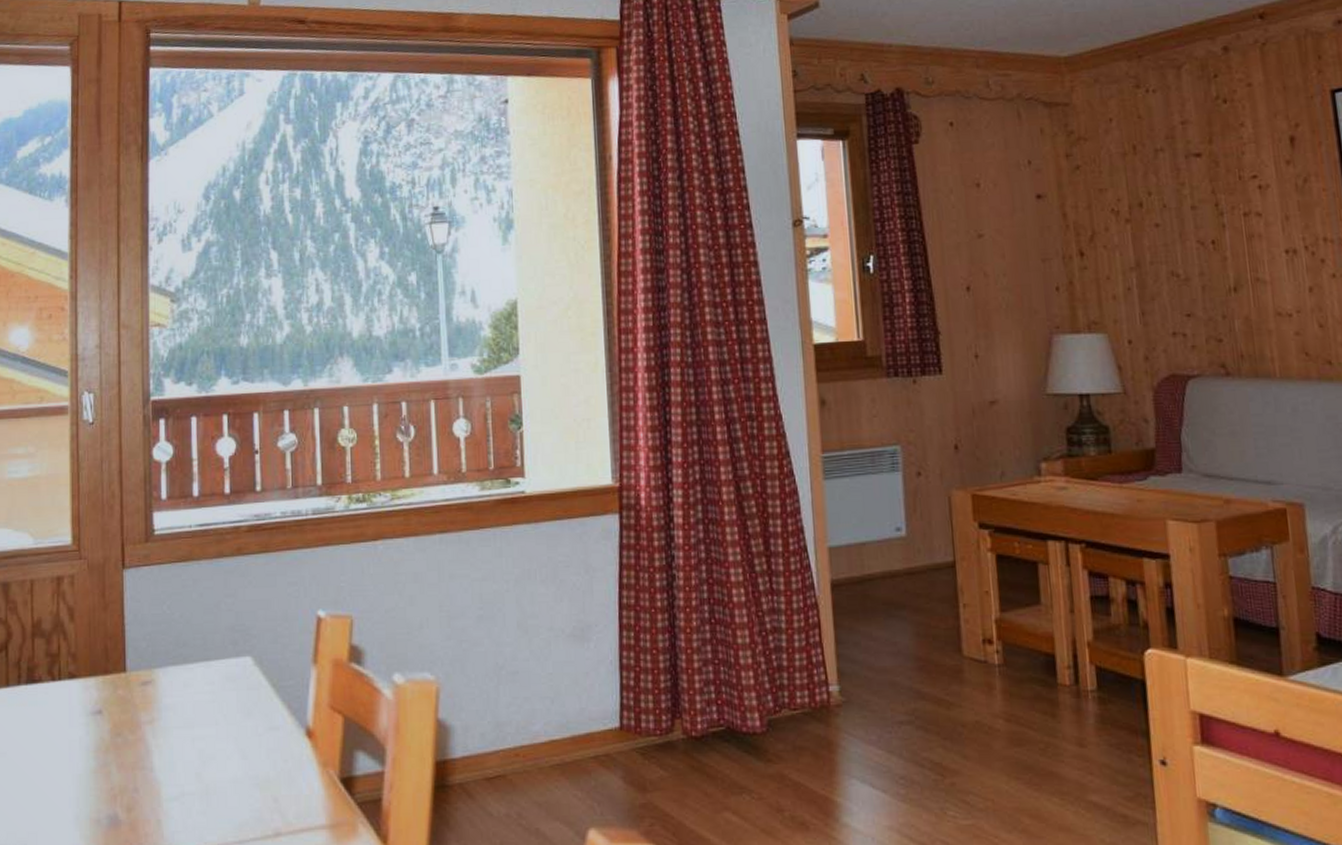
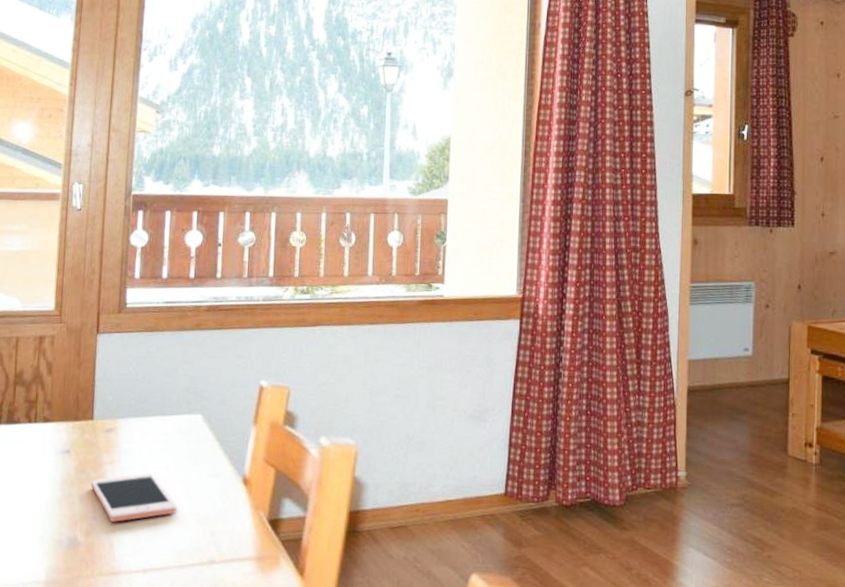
cell phone: none [129,732,231,793] -> present [90,473,177,522]

